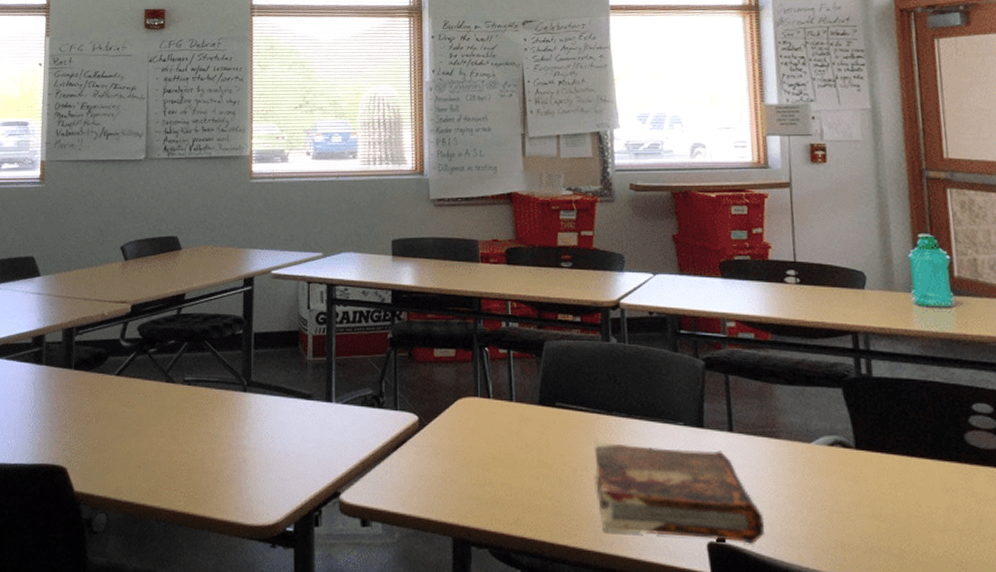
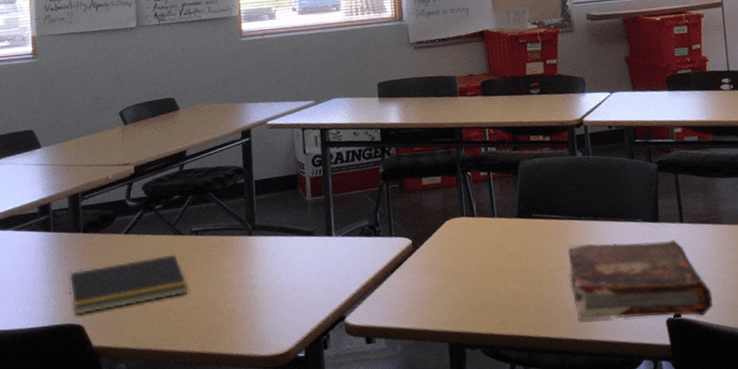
notepad: none [55,402,177,456] -> present [68,254,189,315]

